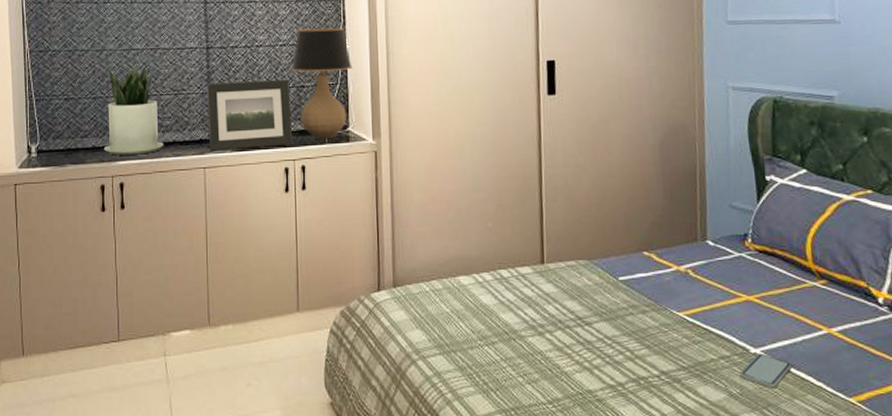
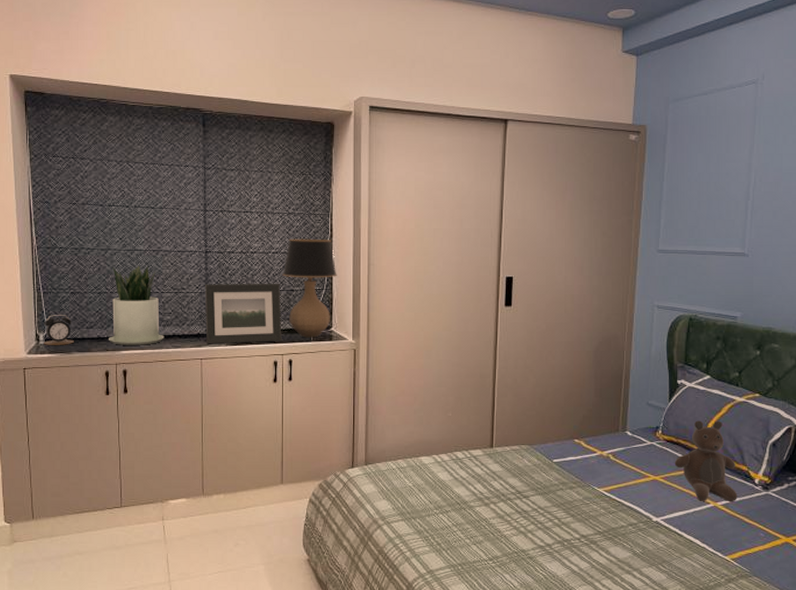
alarm clock: none [36,123,68,158] -> present [44,315,74,345]
smartphone: present [740,354,793,389] -> none [643,522,684,549]
stuffed animal: none [771,224,858,328] -> present [674,420,738,503]

